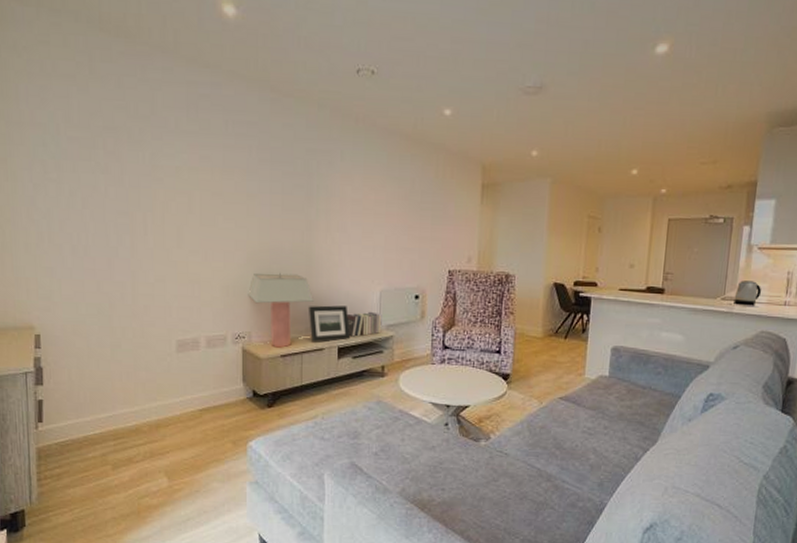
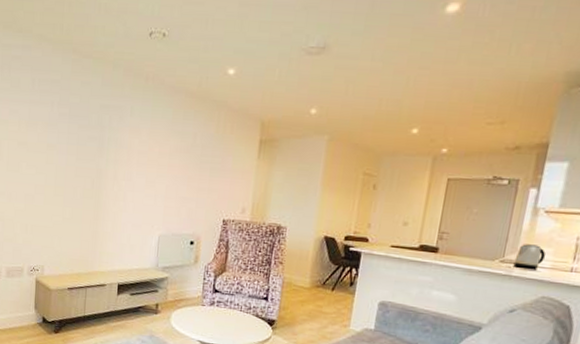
table lamp: present [248,273,313,348] -> none [43,215,99,282]
picture frame: present [308,305,351,342] -> none [93,246,130,279]
books: present [347,311,382,337] -> none [127,253,159,276]

